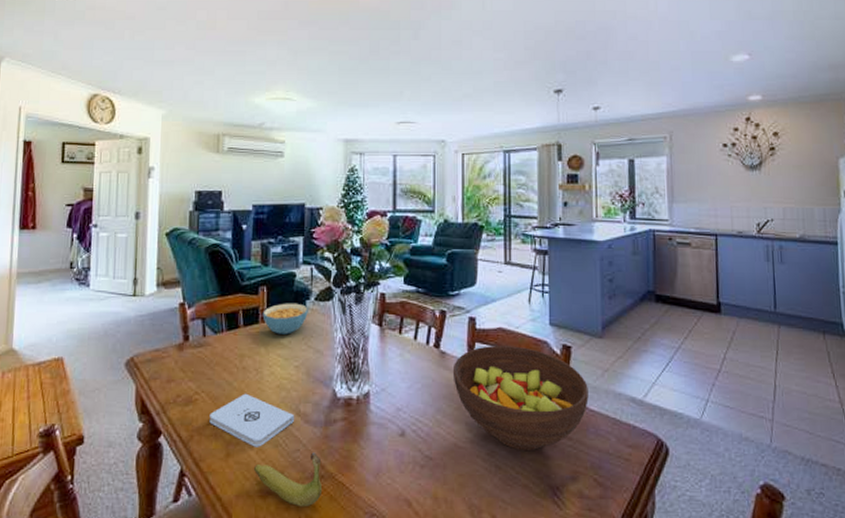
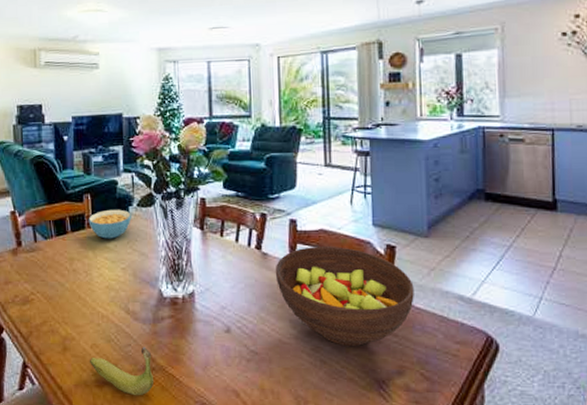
notepad: present [209,393,295,447] -> none [46,293,125,342]

